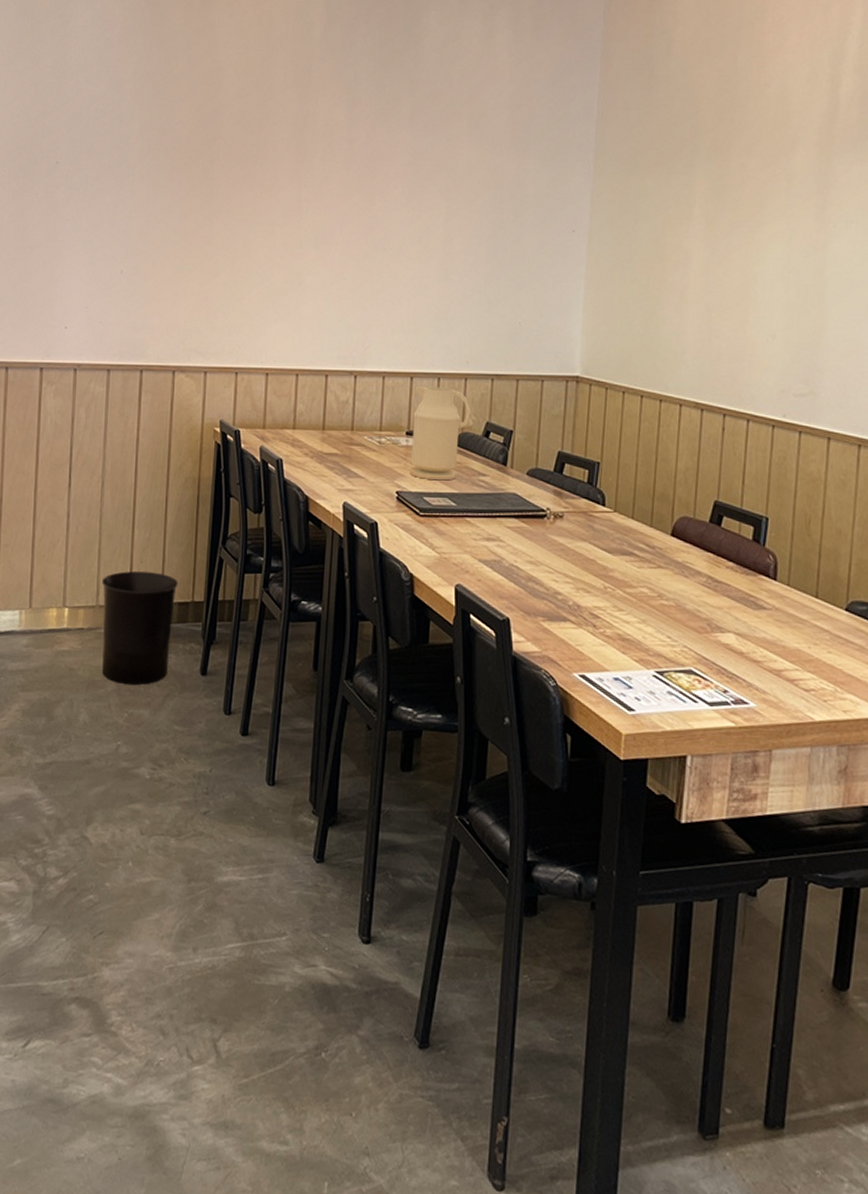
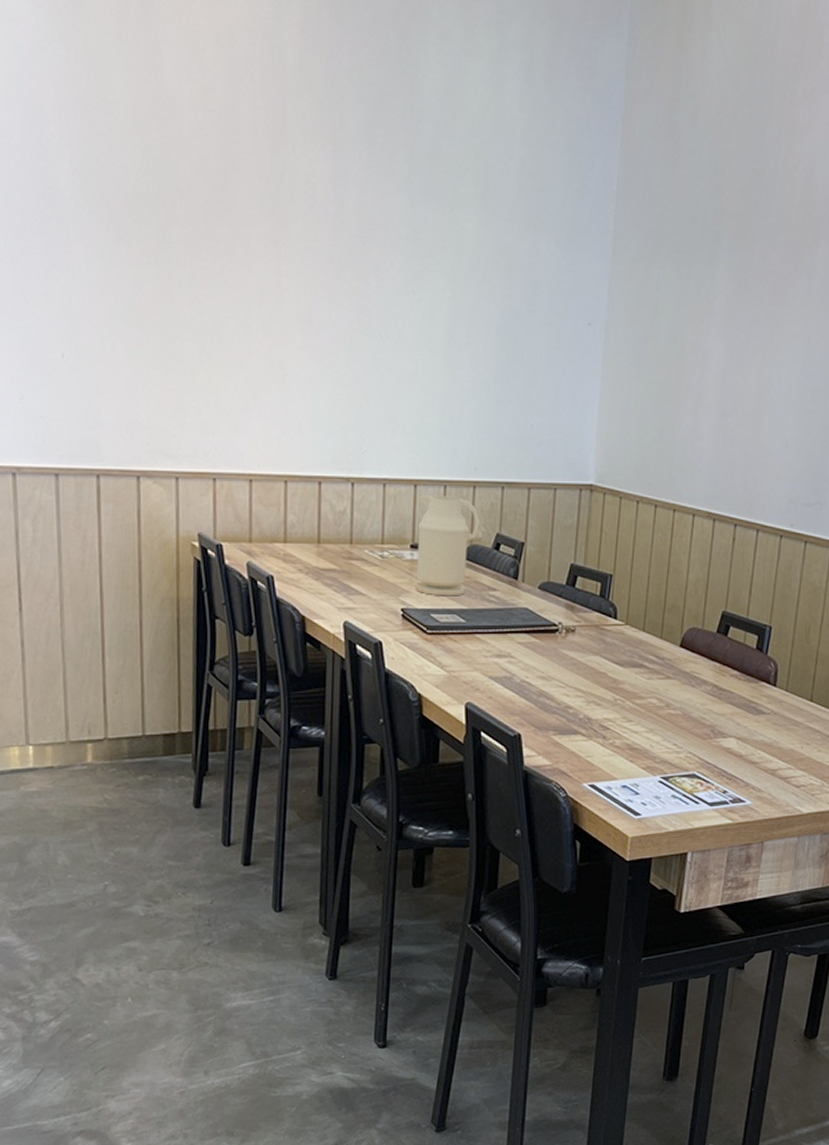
waste bin: present [101,571,178,685] -> none [70,702,161,822]

